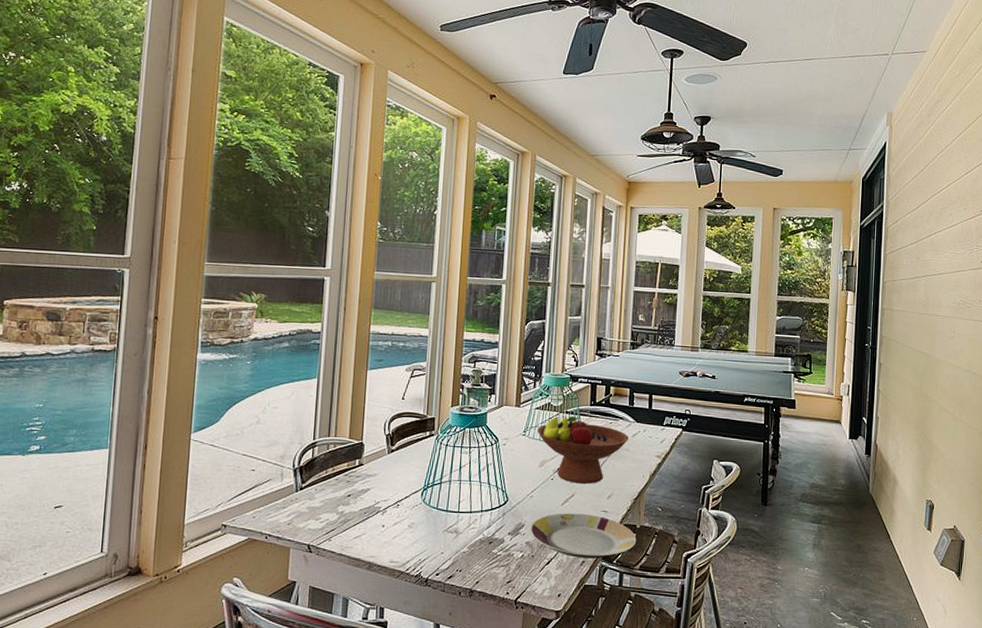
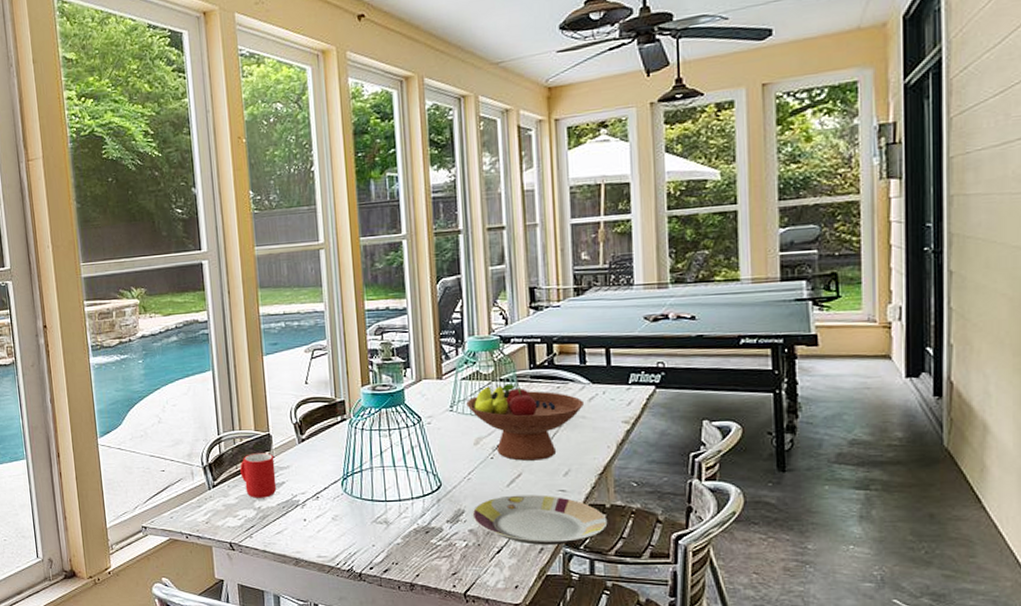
cup: none [329,460,364,503] -> present [240,453,277,498]

